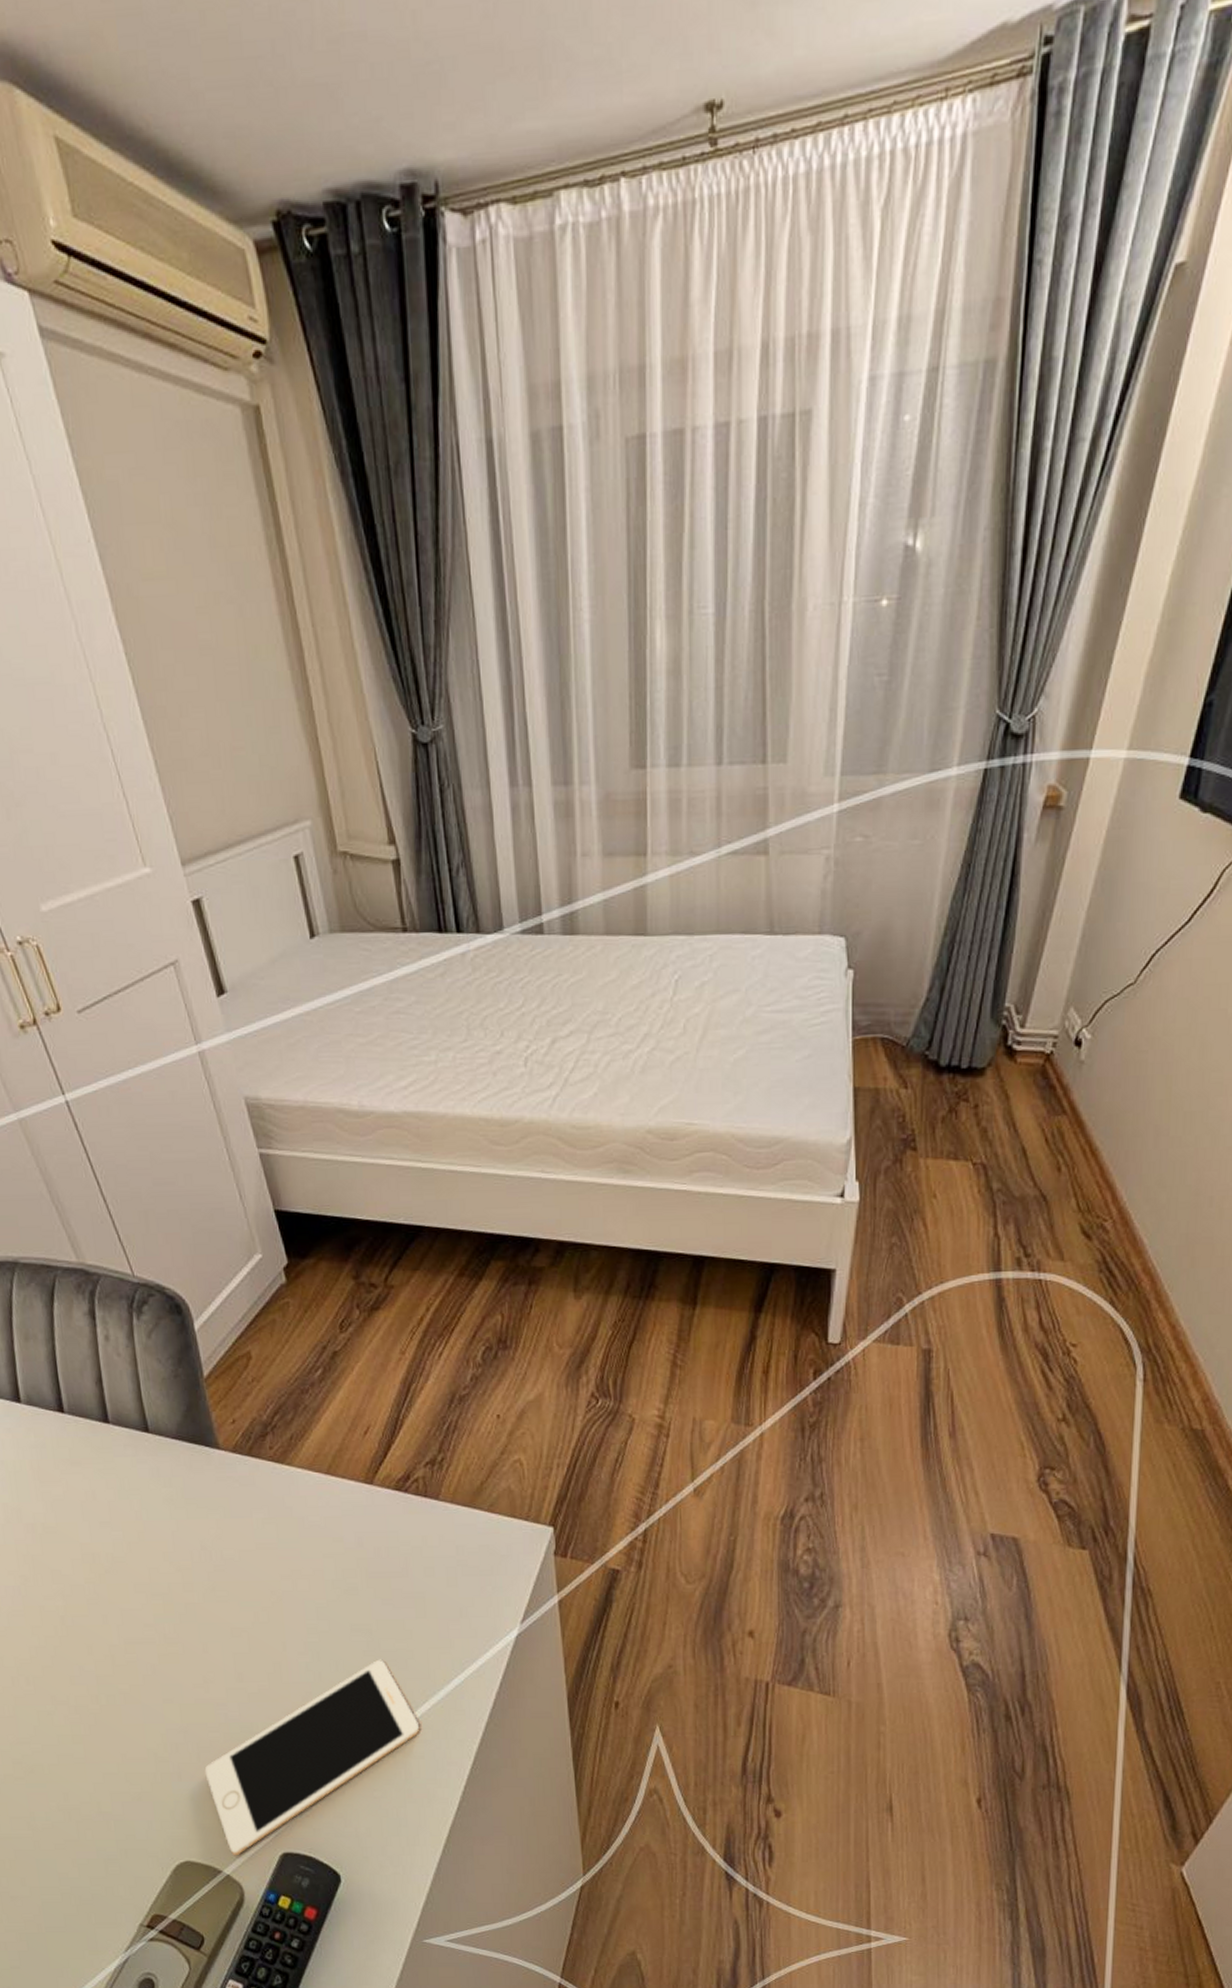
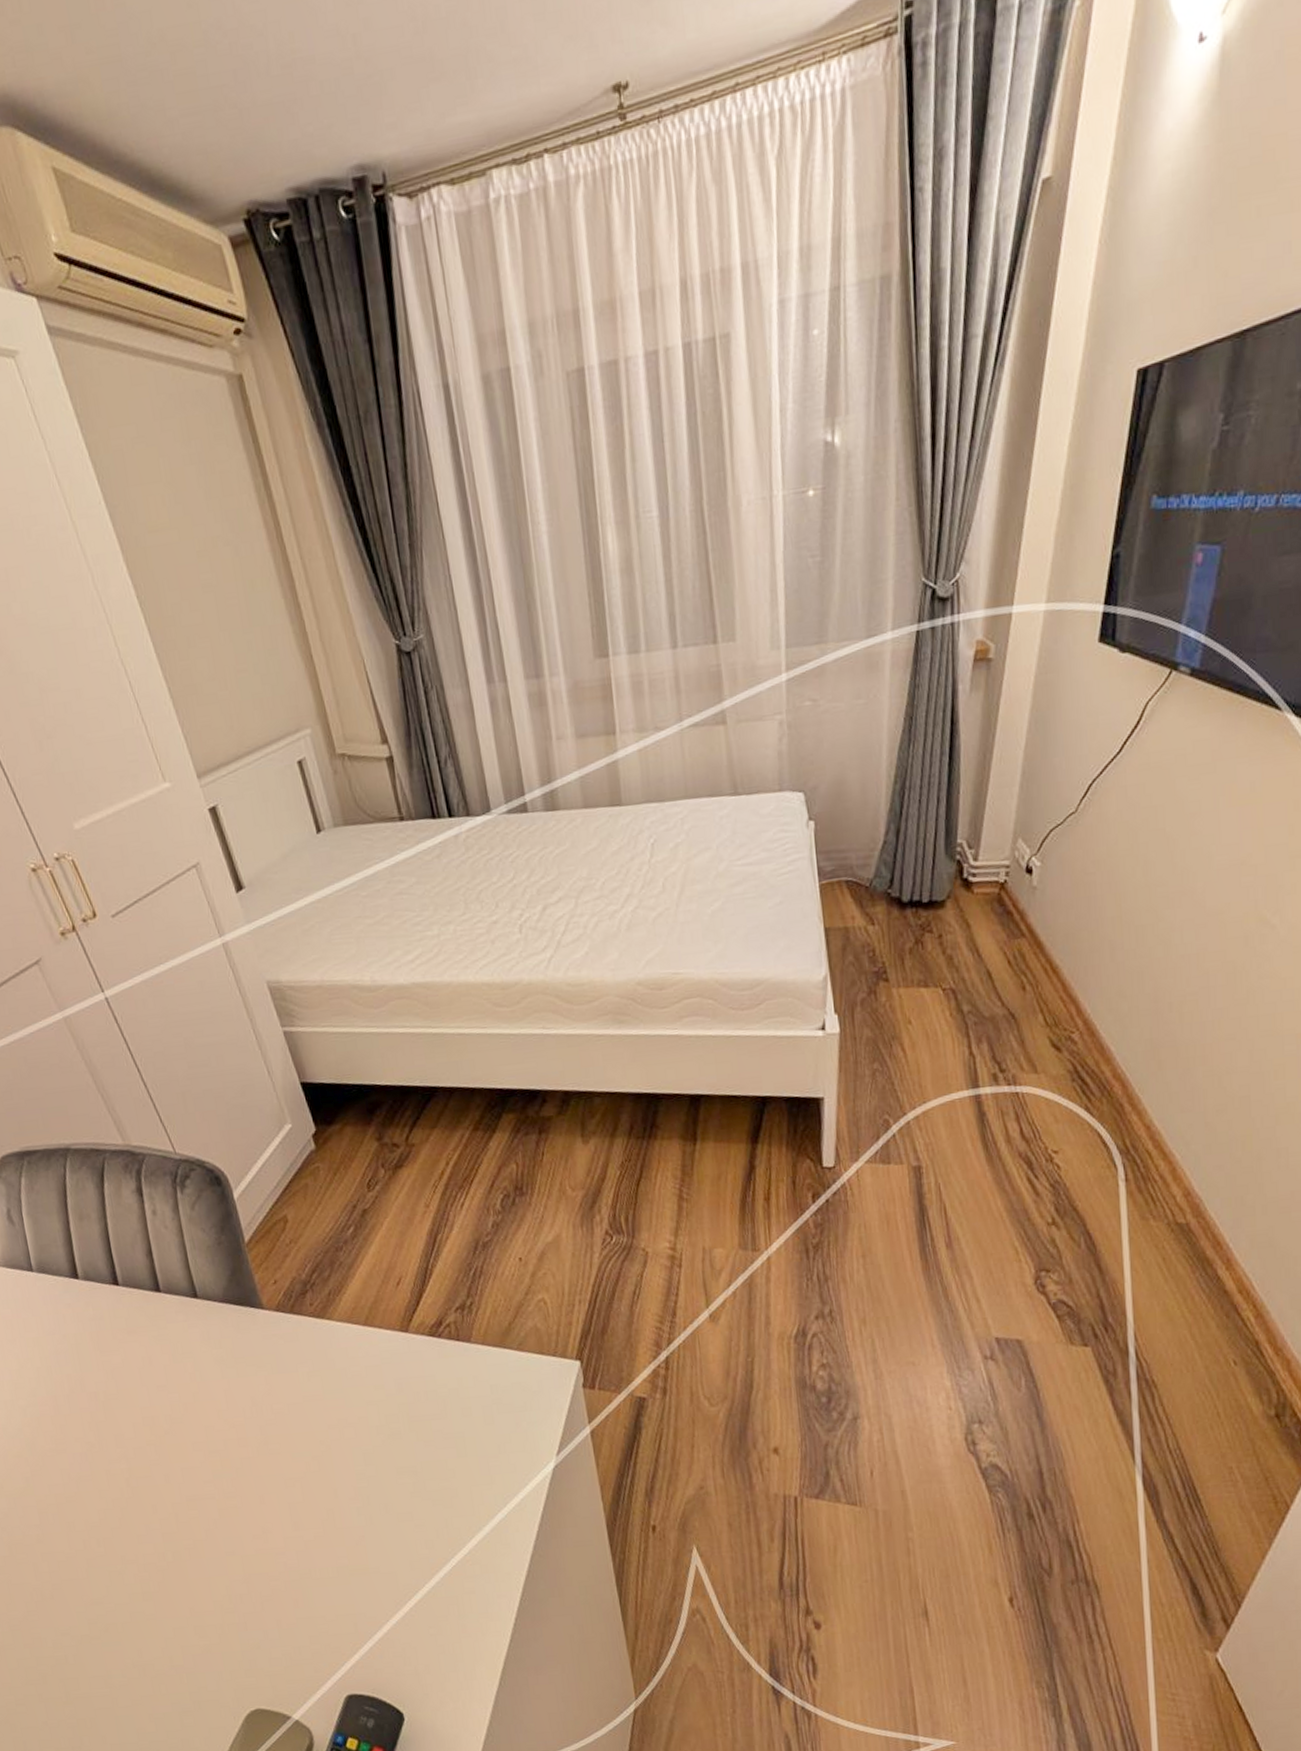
cell phone: present [204,1659,420,1856] -> none [268,1499,470,1701]

